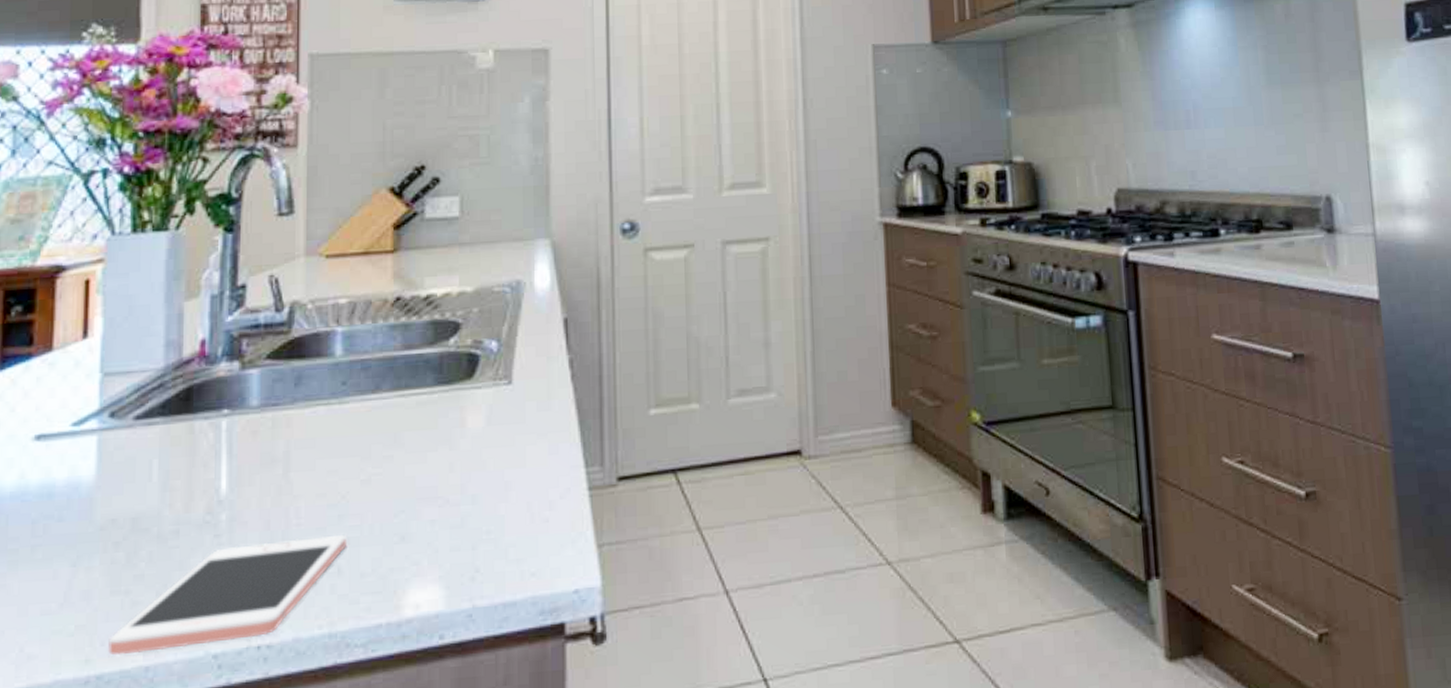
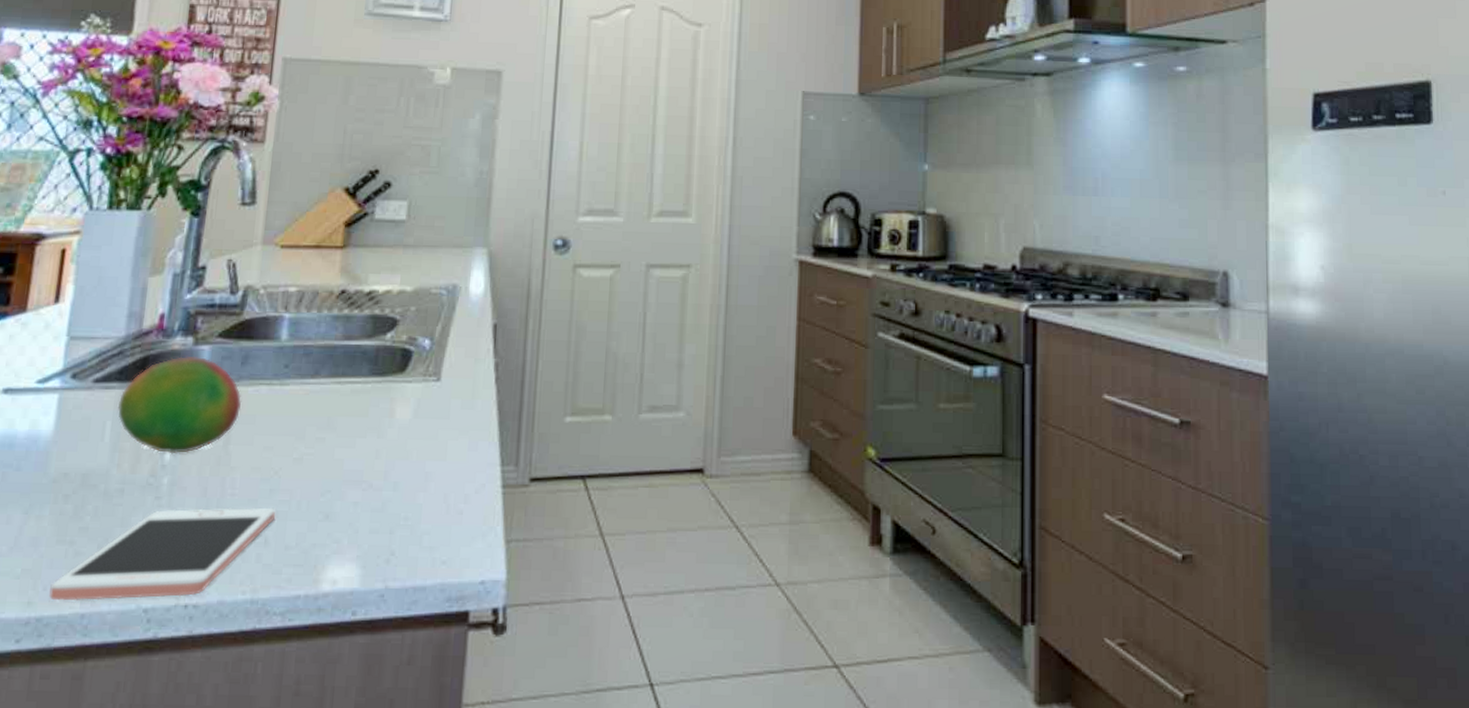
fruit: none [163,381,299,488] -> present [117,355,242,454]

